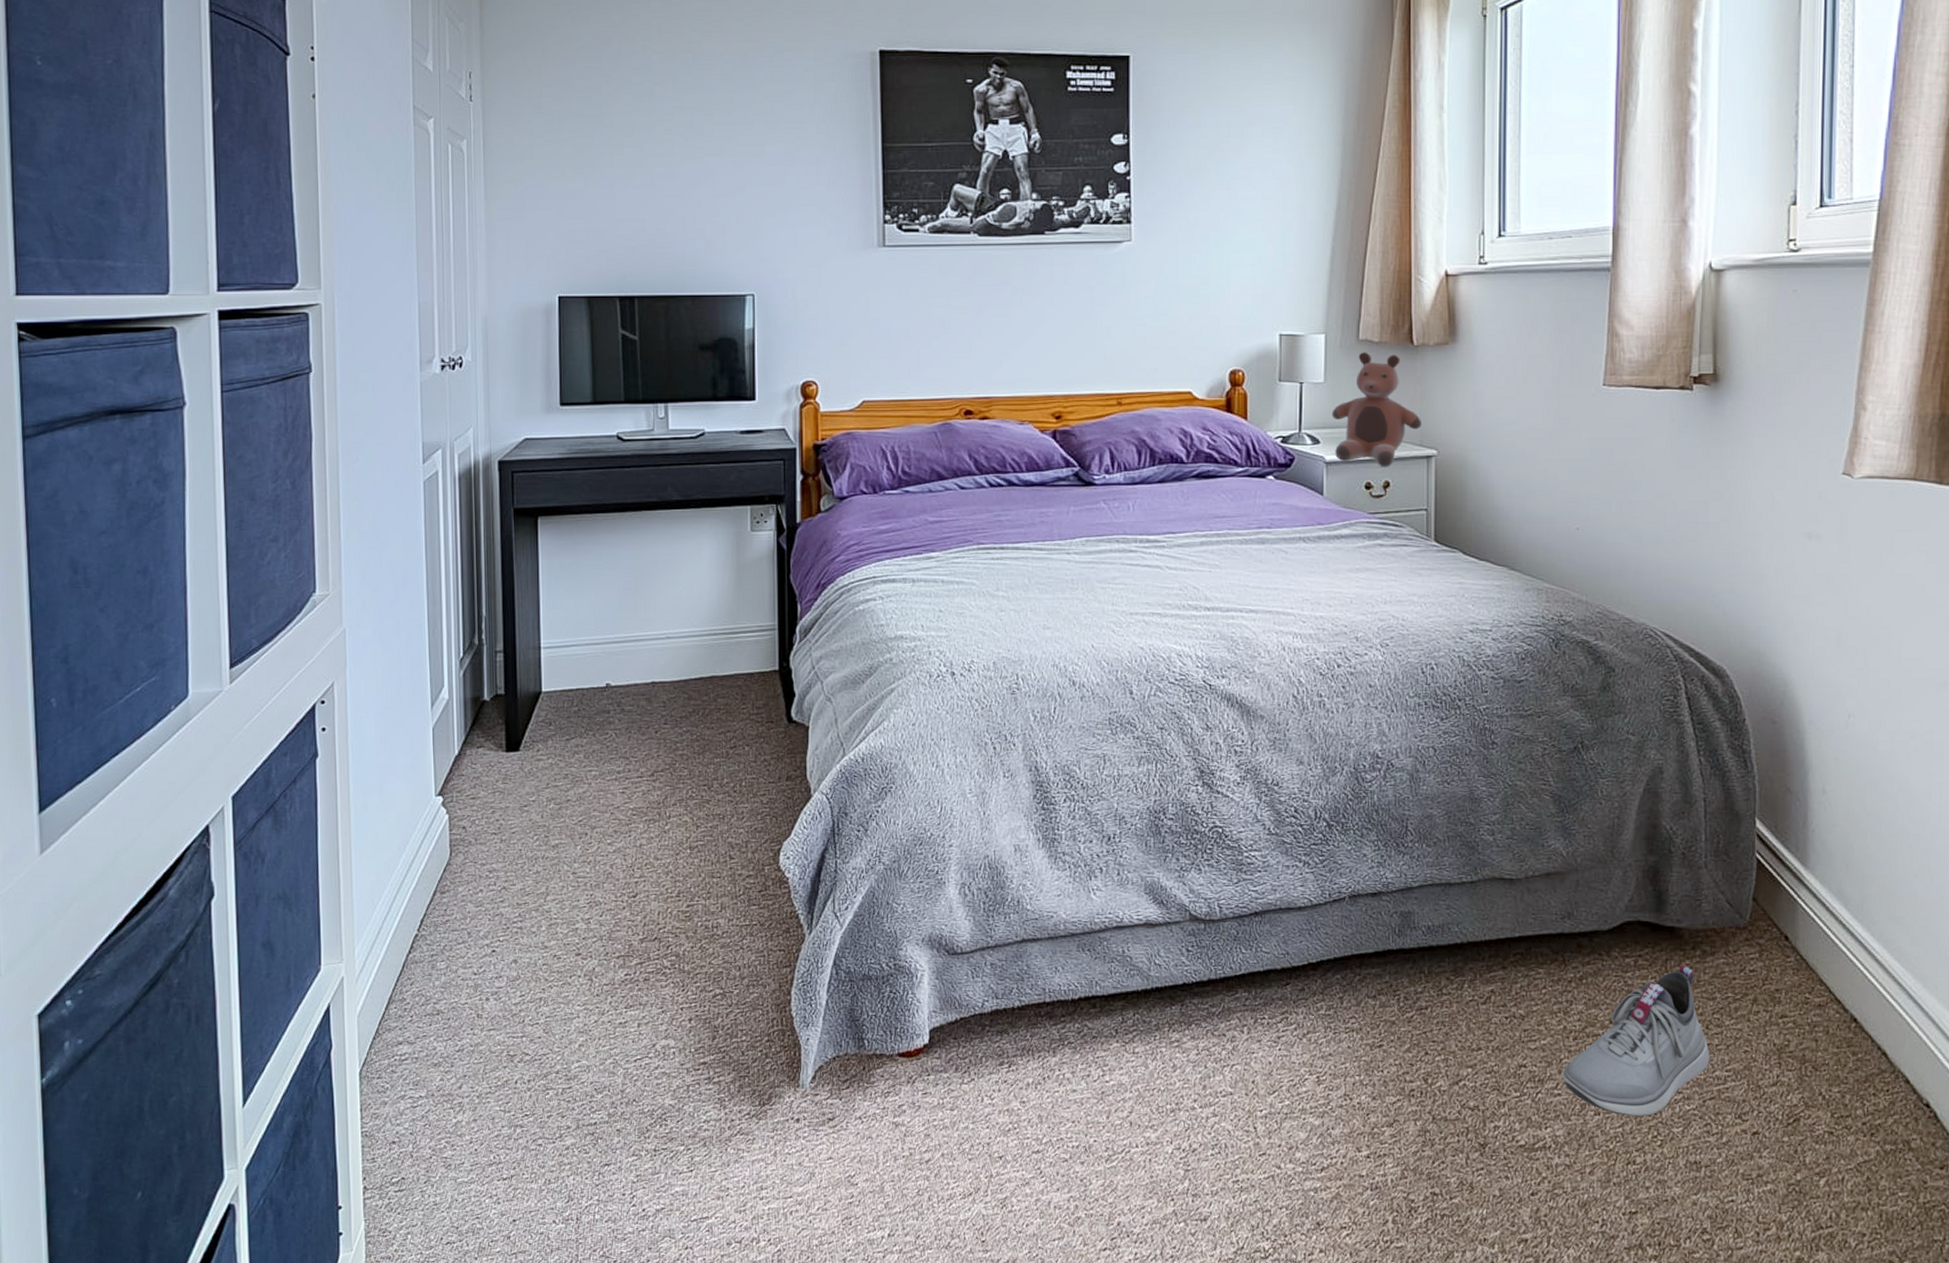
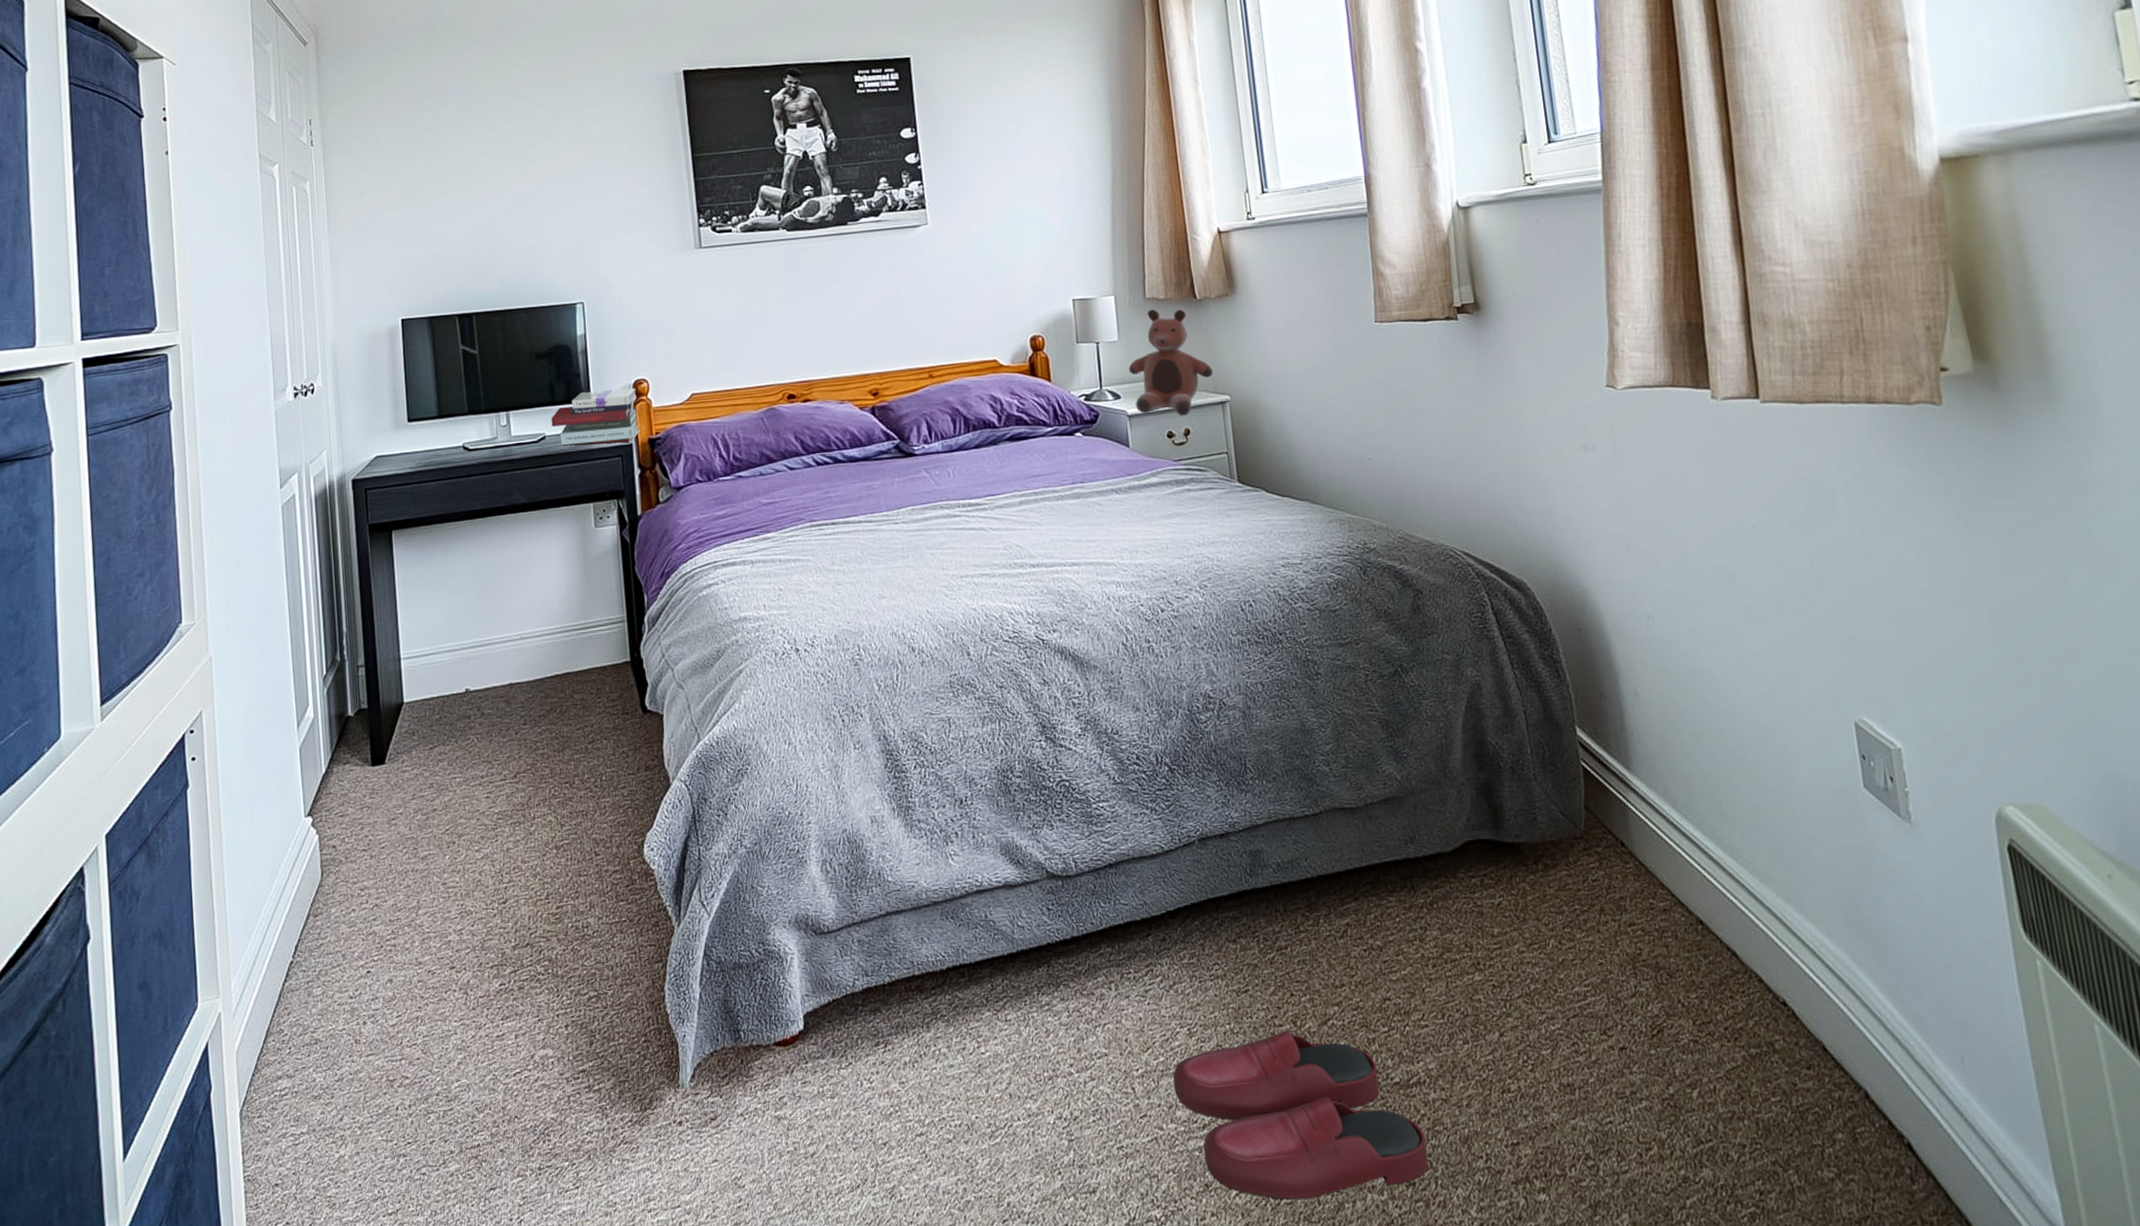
books: none [712,390,806,447] -> present [551,388,641,446]
slippers: none [1297,1086,1543,1246] -> present [1173,1030,1429,1201]
athletic shoe: present [1563,965,1710,1117] -> none [1427,880,1568,1042]

